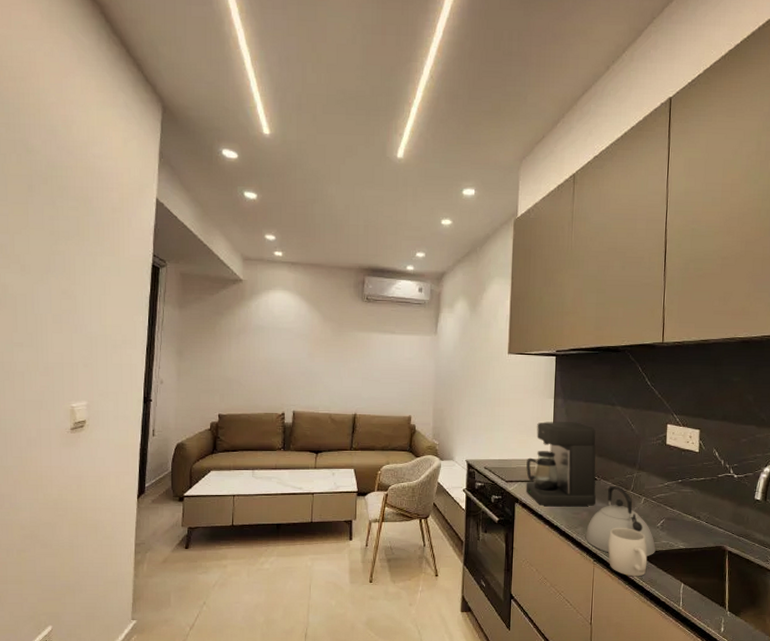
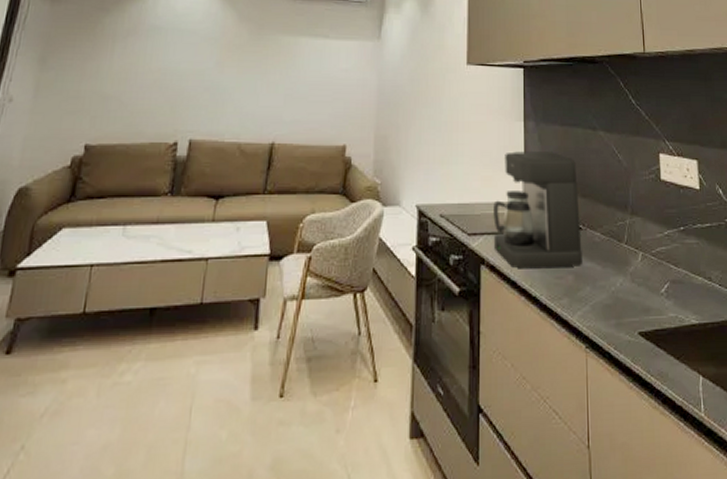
kettle: present [586,485,656,556] -> none [573,236,662,337]
mug: present [607,527,648,577] -> none [601,295,654,369]

